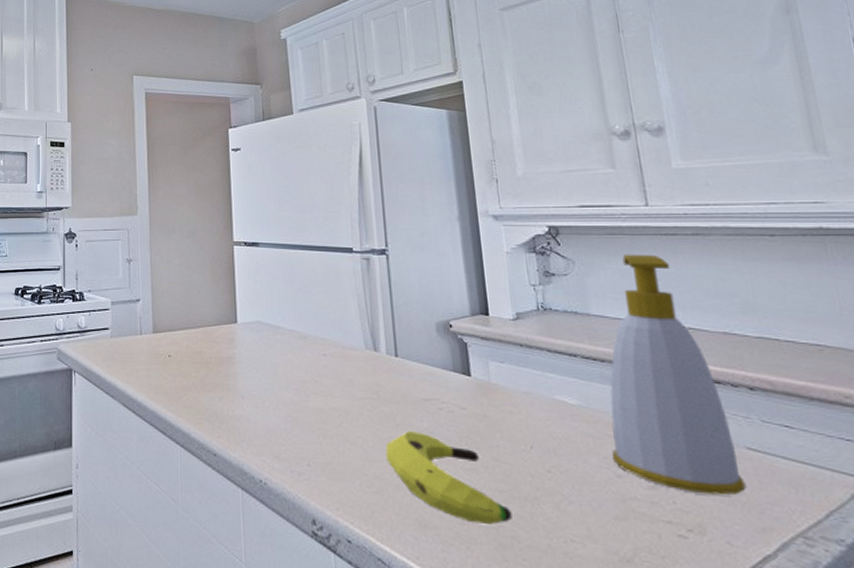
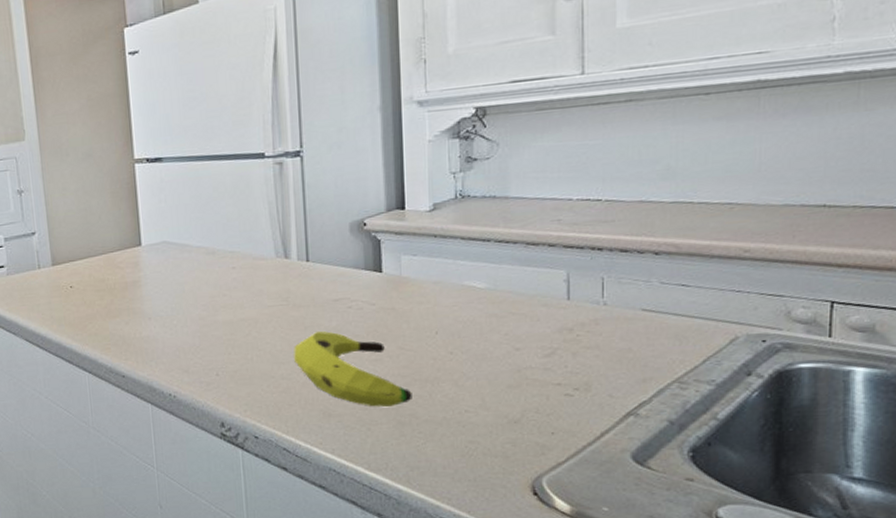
soap bottle: present [610,254,746,495] -> none [513,127,635,356]

